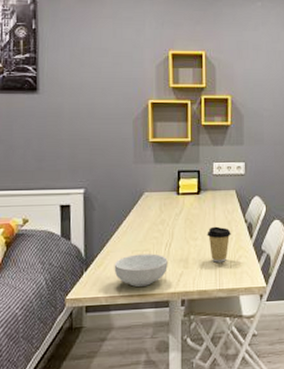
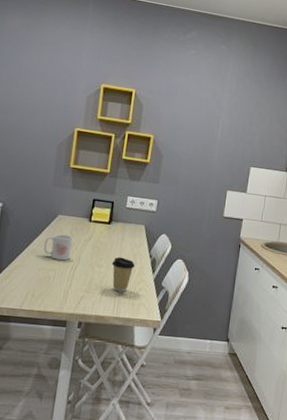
cereal bowl: present [114,253,168,287] -> none [19,272,71,304]
mug: none [134,211,162,239] -> present [44,234,73,261]

